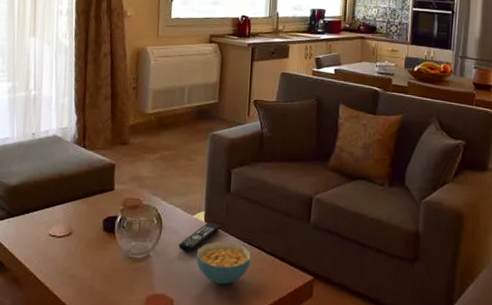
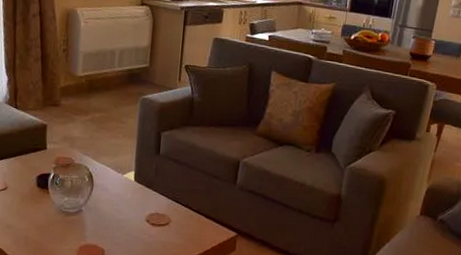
remote control: present [178,223,221,253] -> none [109,182,150,209]
cereal bowl: present [196,241,251,285] -> none [126,199,179,238]

